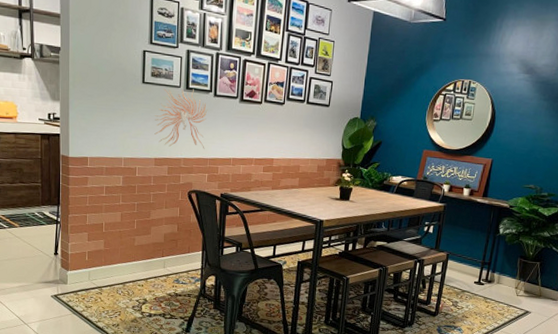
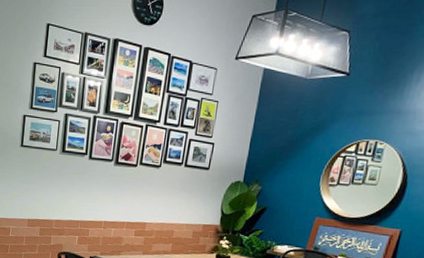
wall sculpture: present [154,88,208,149] -> none [29,151,82,211]

